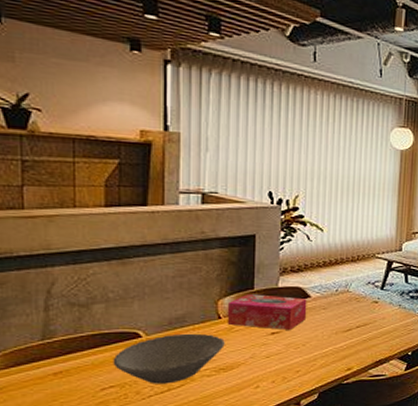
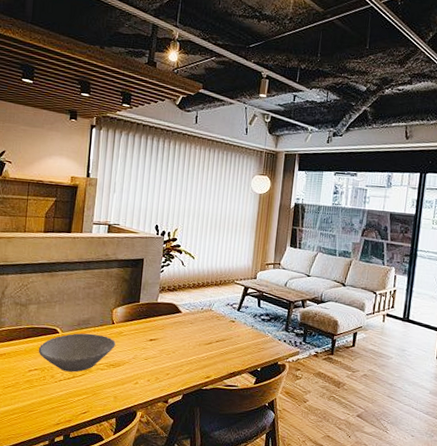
tissue box: present [227,294,307,330] -> none [118,306,179,338]

